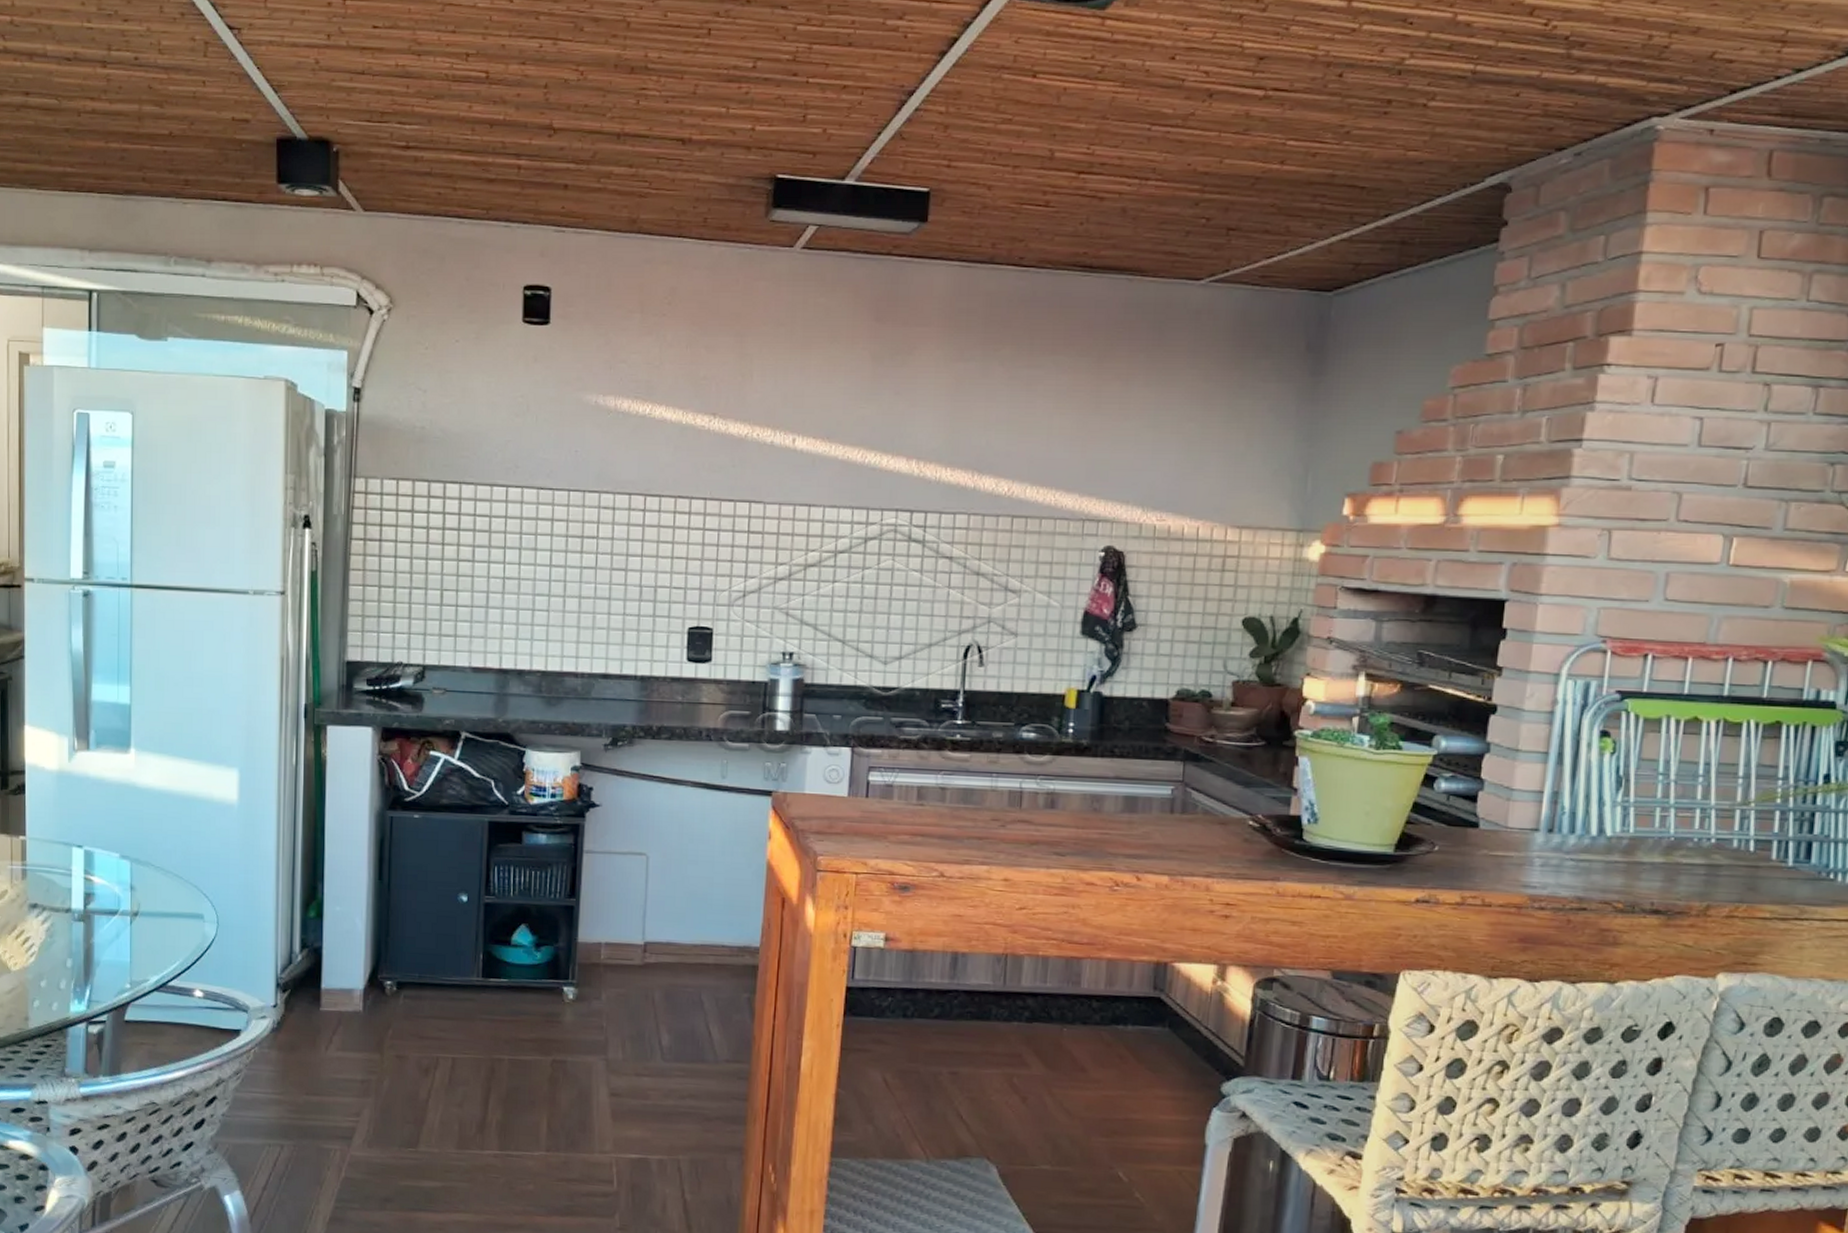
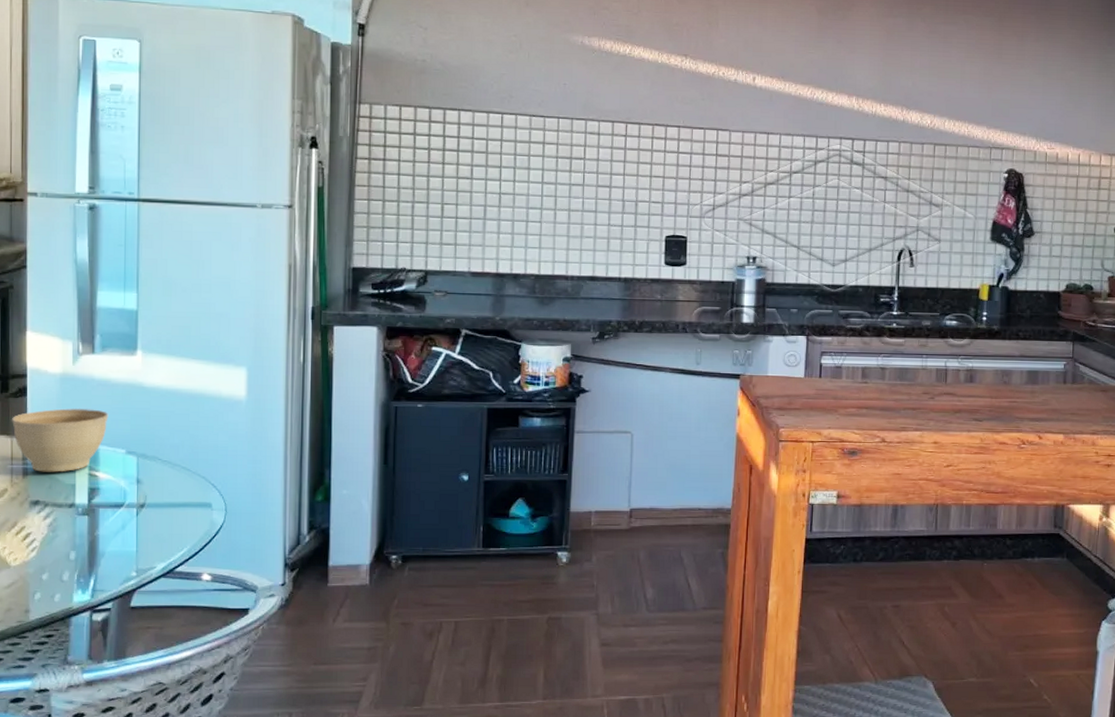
planter bowl: none [11,807,103,875] -> present [12,407,109,473]

